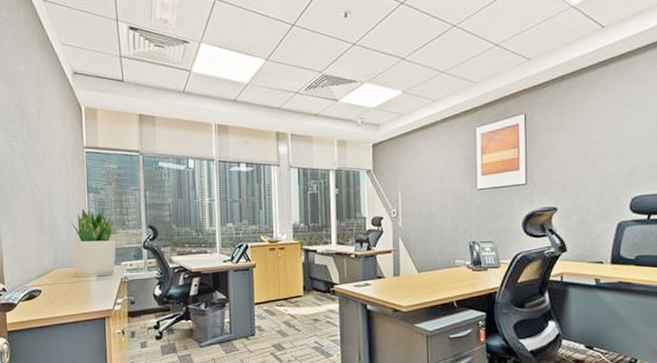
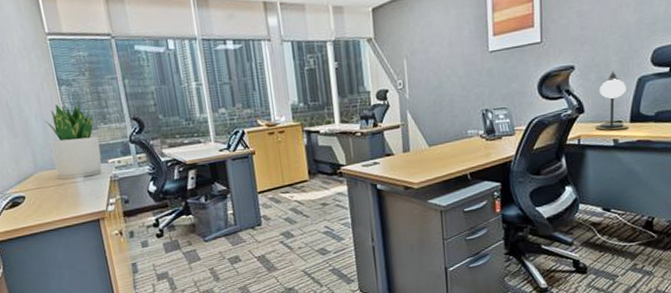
desk lamp: none [577,215,610,272] -> present [595,71,629,132]

